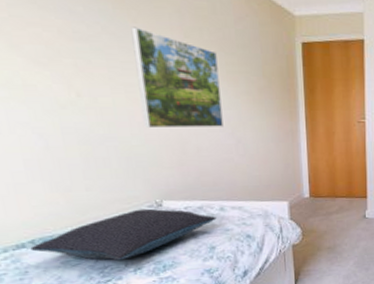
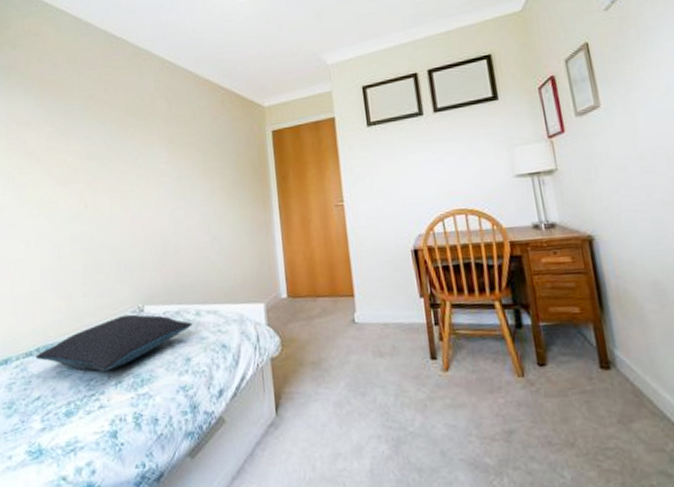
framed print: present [131,27,224,127] -> none [128,141,200,231]

